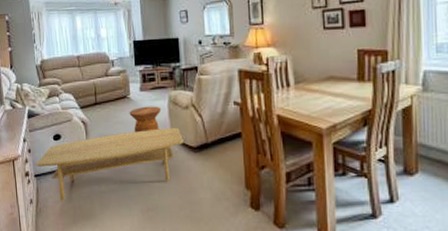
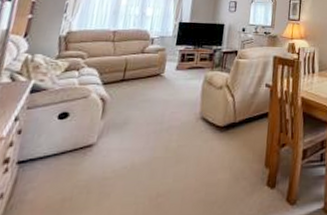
coffee table: present [36,128,183,201] -> none [23,108,211,193]
side table: present [129,106,162,133] -> none [159,85,195,111]

